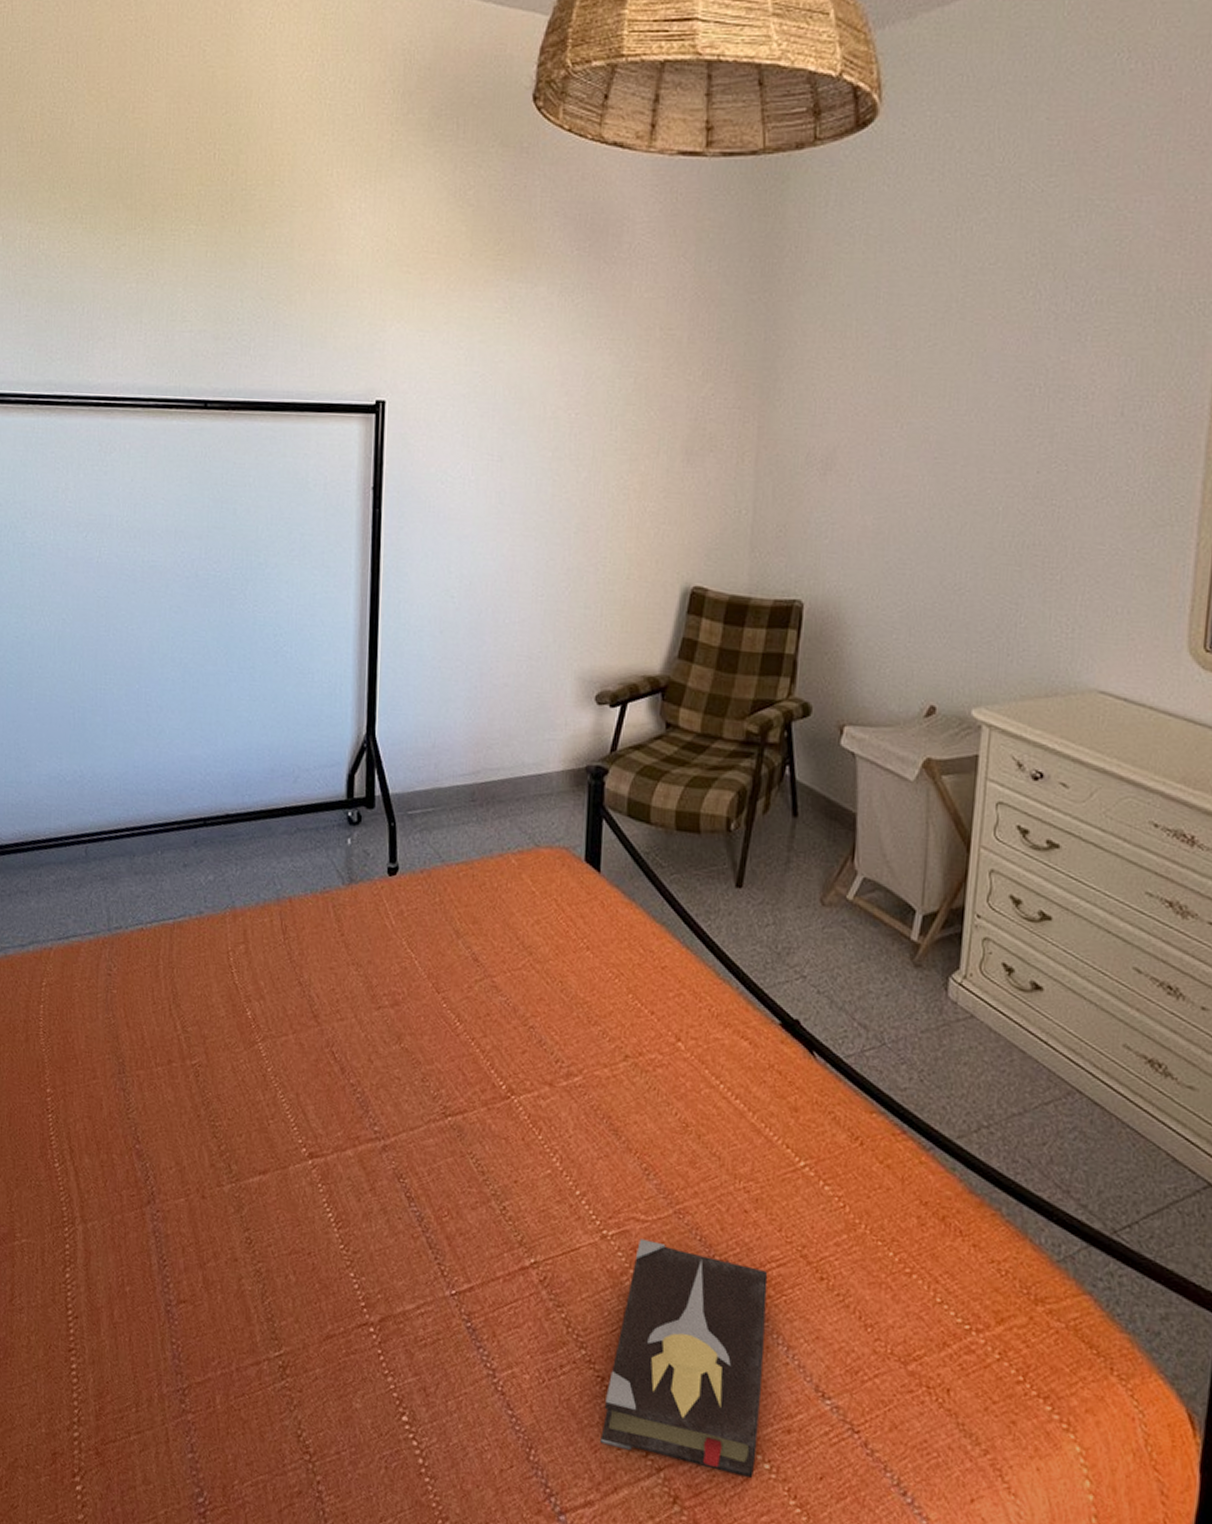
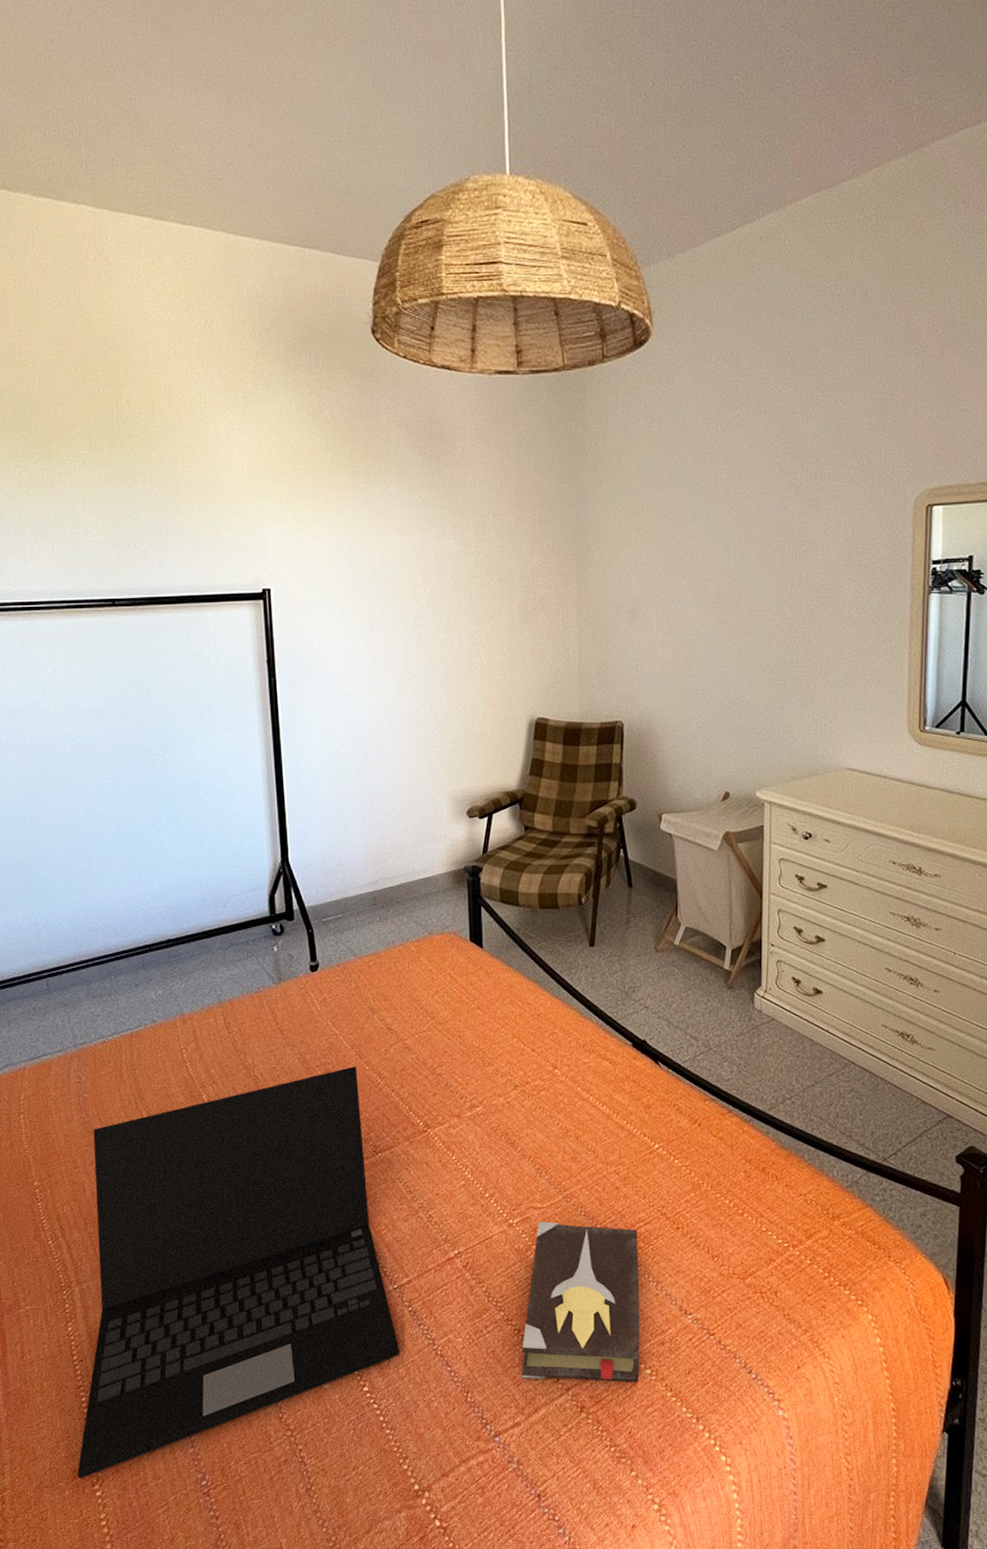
laptop: none [58,1001,452,1465] -> present [77,1066,400,1479]

